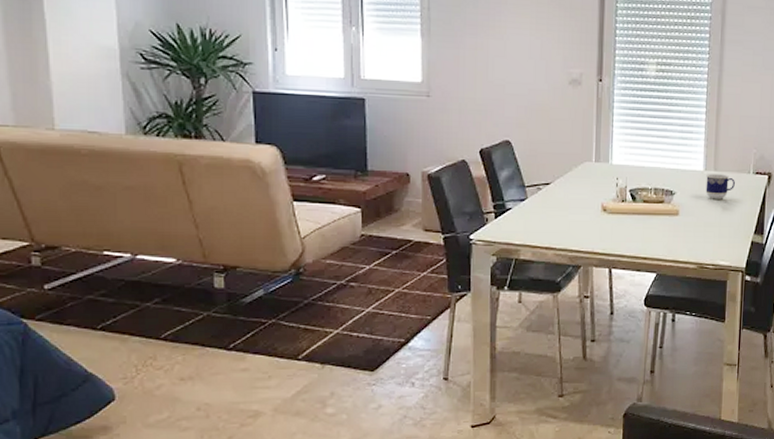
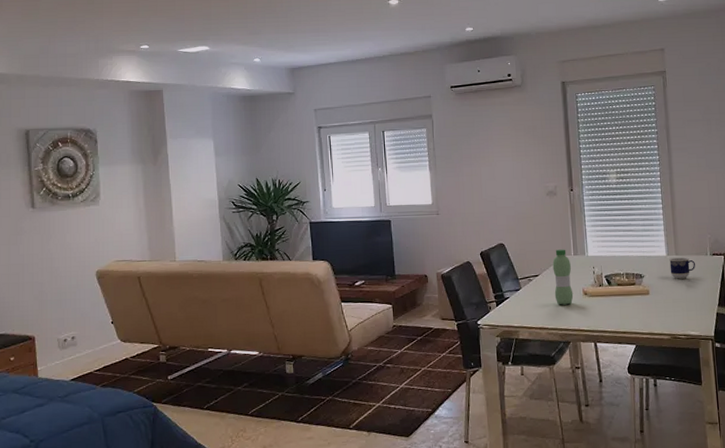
water bottle: none [567,153,590,222] -> present [552,249,574,305]

